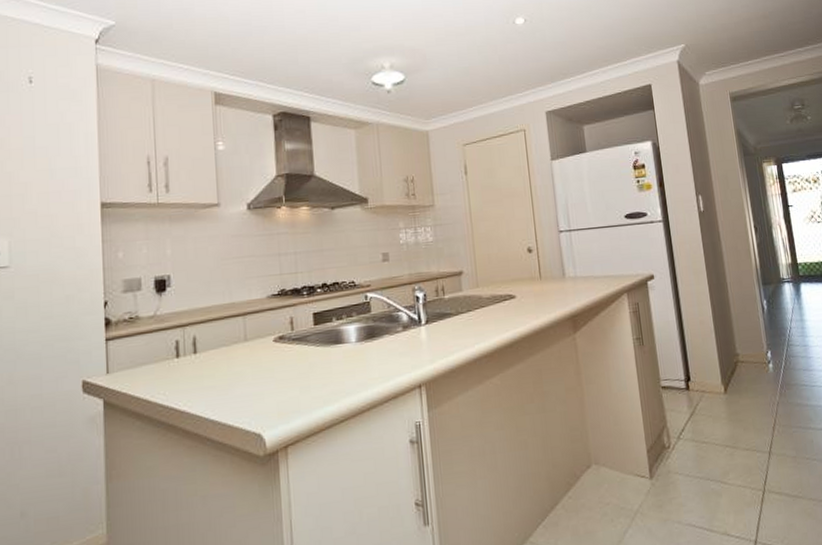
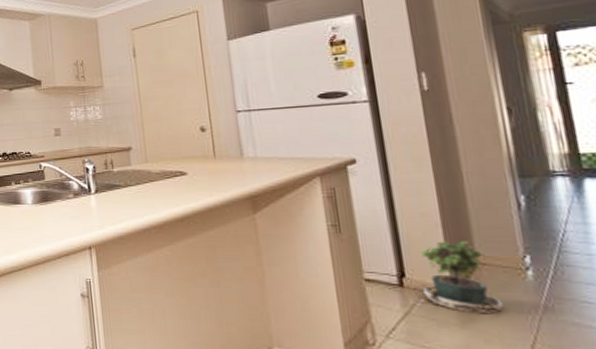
potted plant: none [695,343,756,407] -> present [411,241,505,315]

